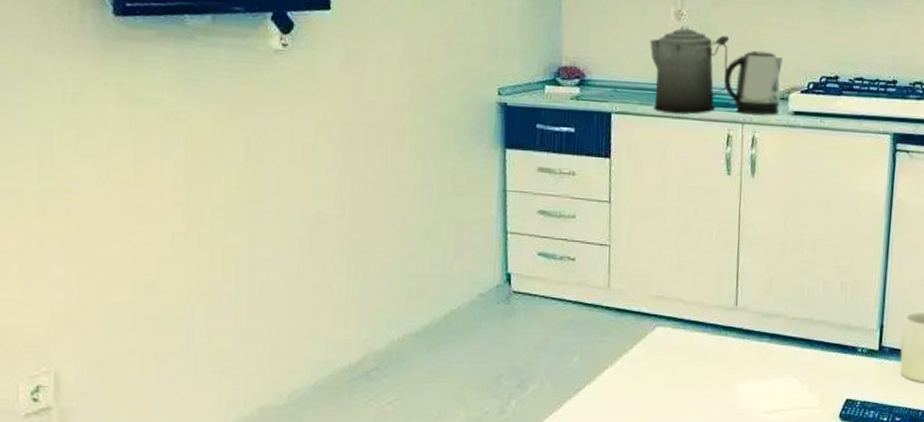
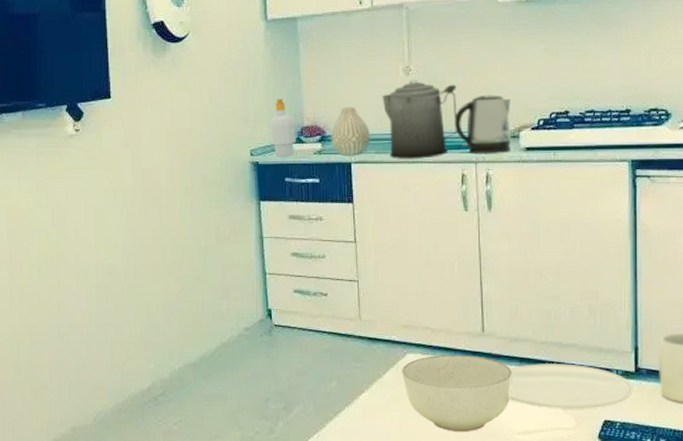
soap bottle: none [521,31,553,101] -> present [269,99,297,158]
vase: none [591,48,635,106] -> present [331,106,371,157]
bowl: none [649,328,762,411] -> present [402,354,512,431]
plate: none [756,340,876,388] -> present [509,364,633,409]

